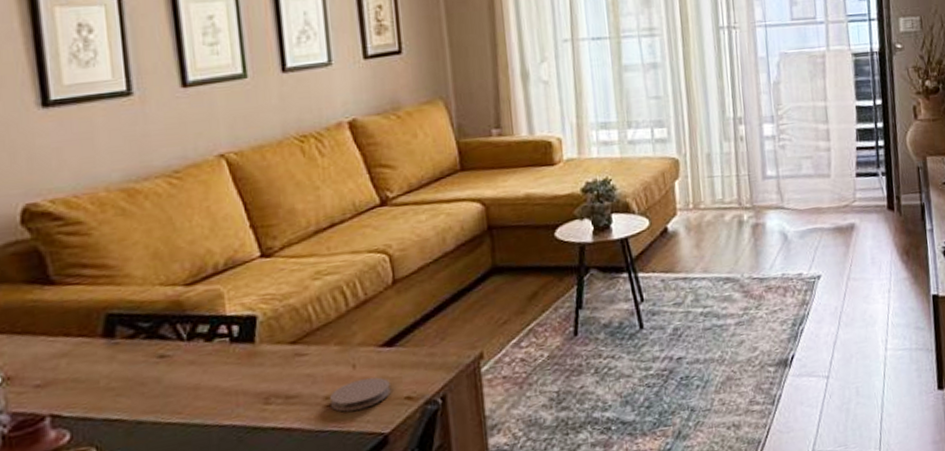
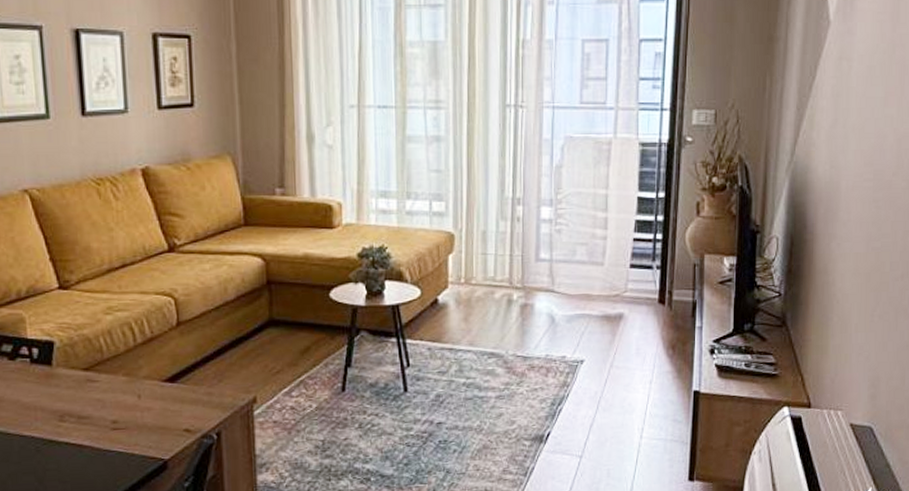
coaster: present [330,377,391,412] -> none [117,409,171,436]

